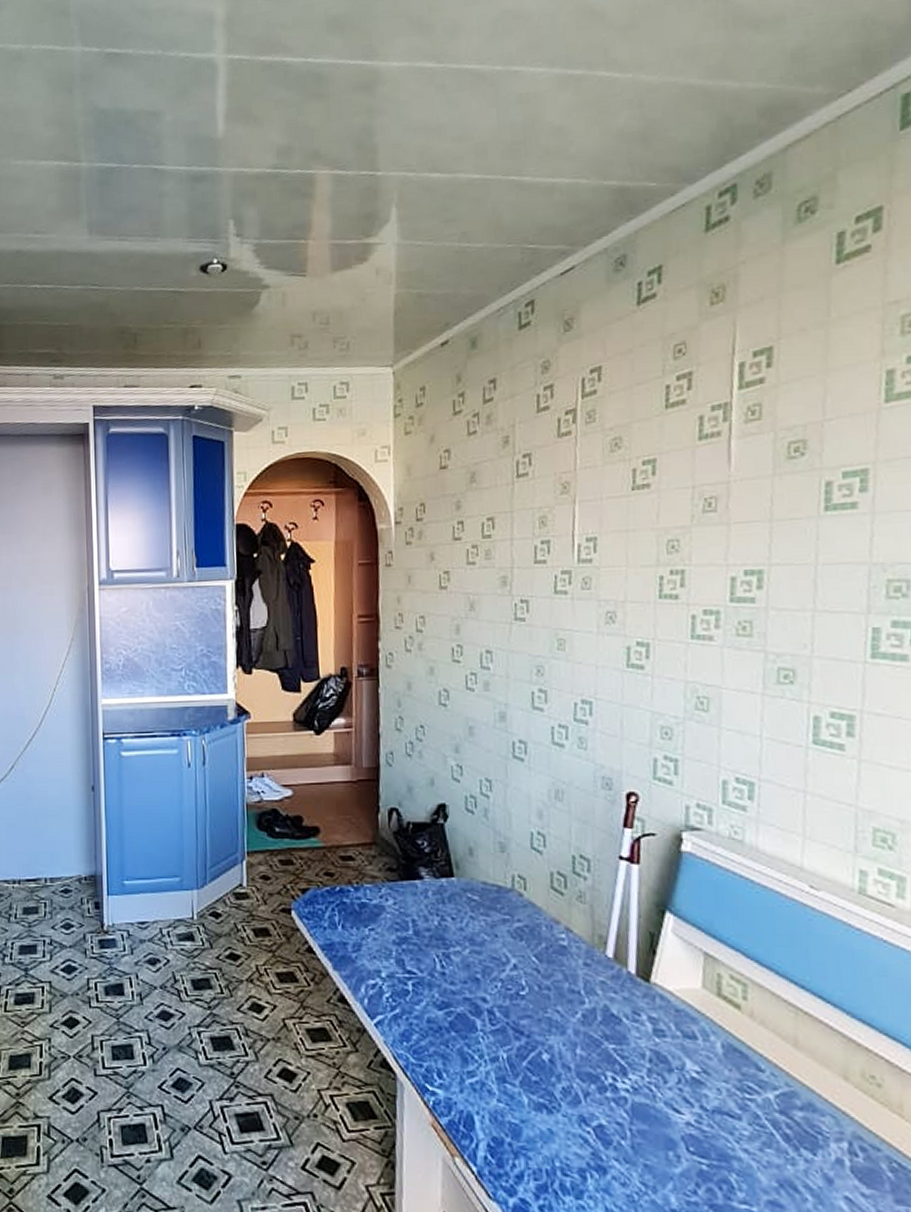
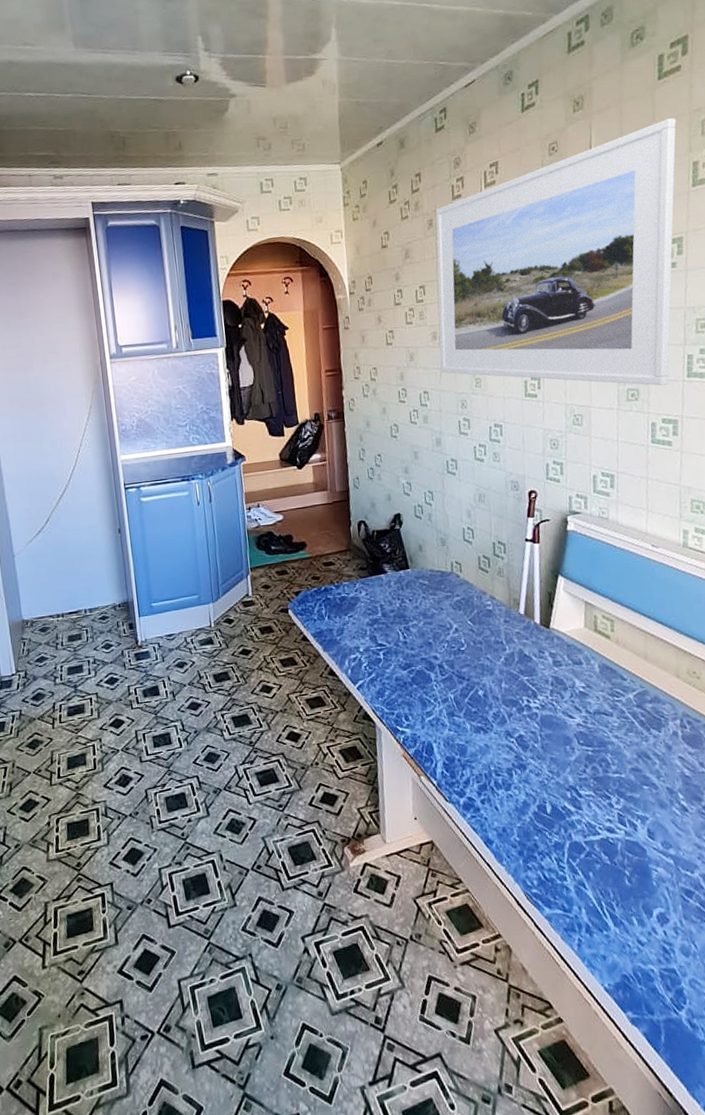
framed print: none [509,313,862,667] -> present [435,118,676,386]

